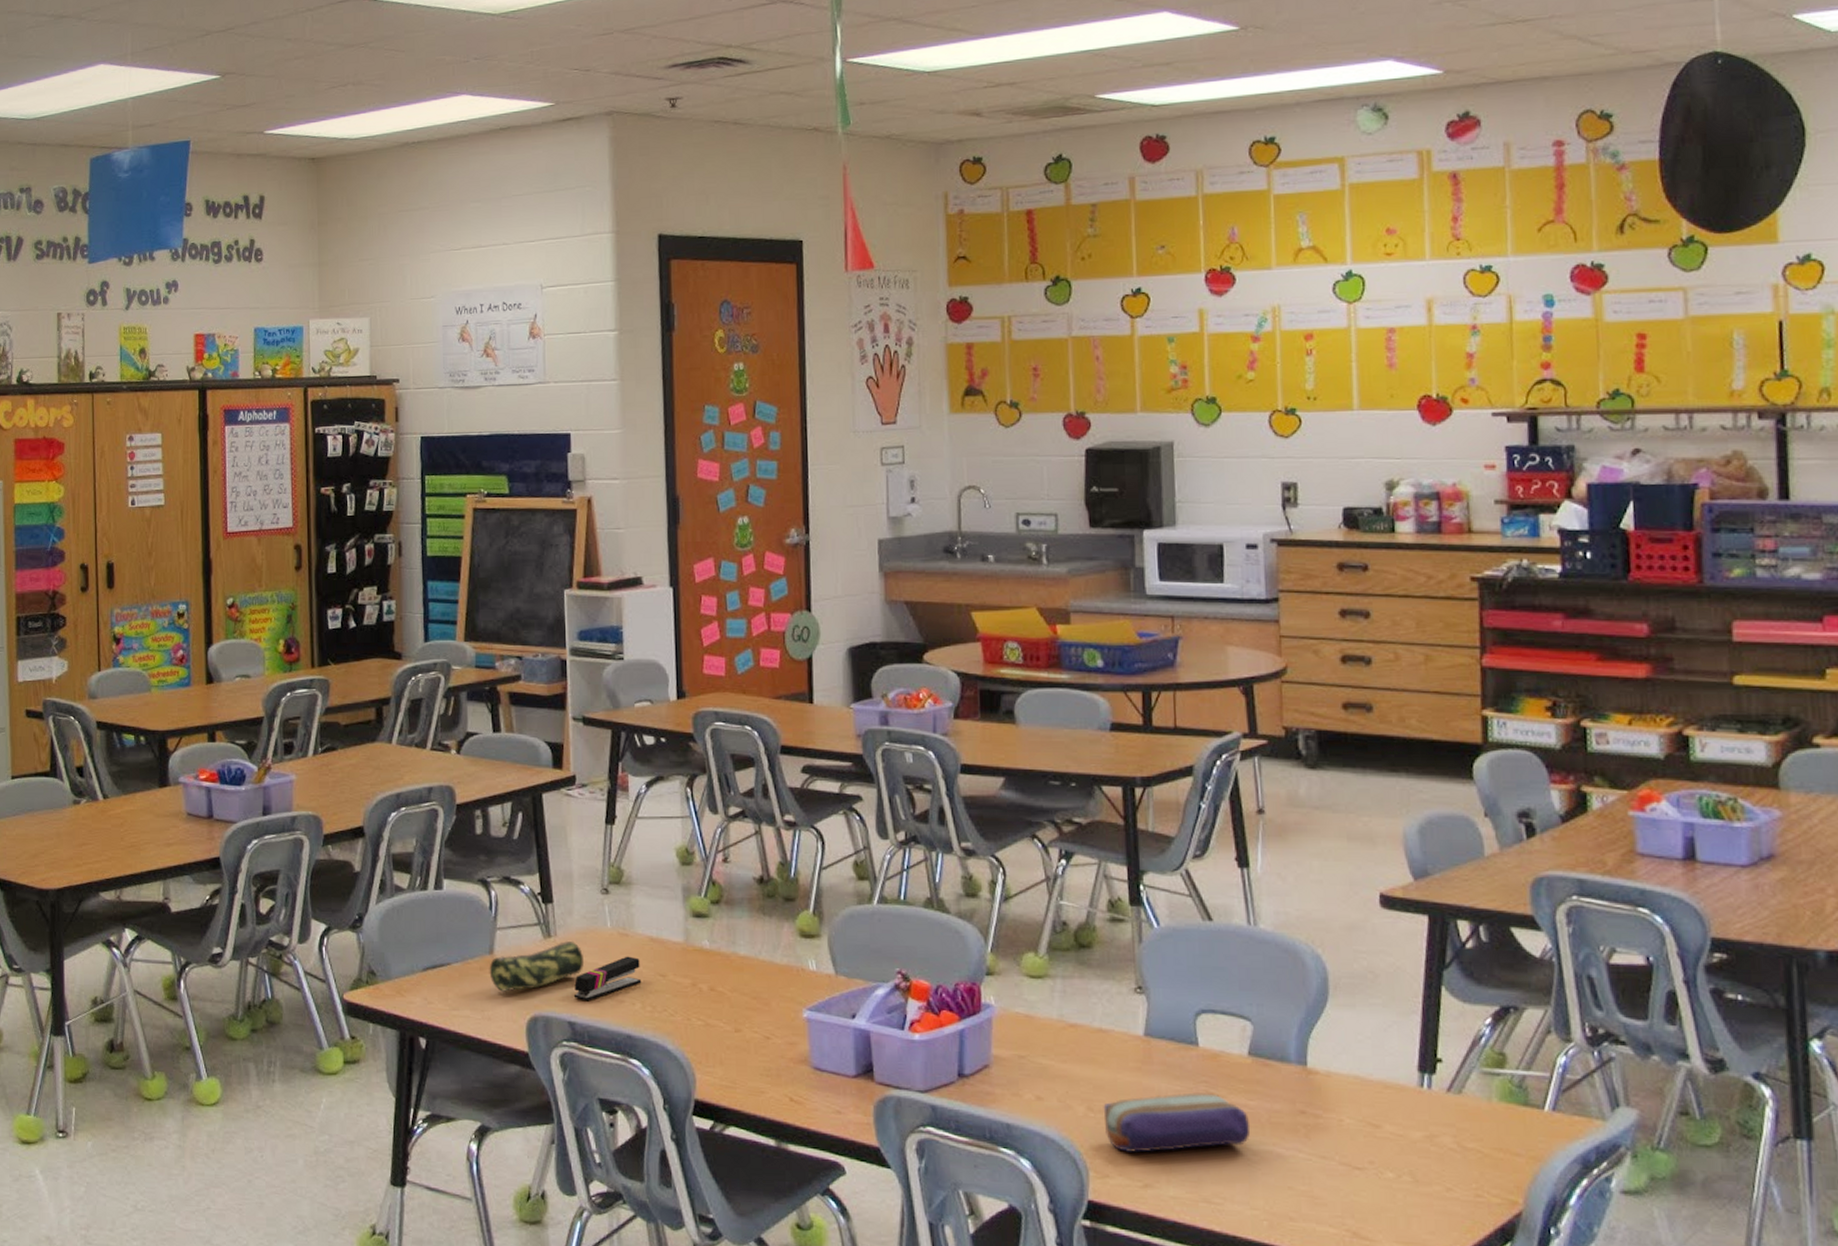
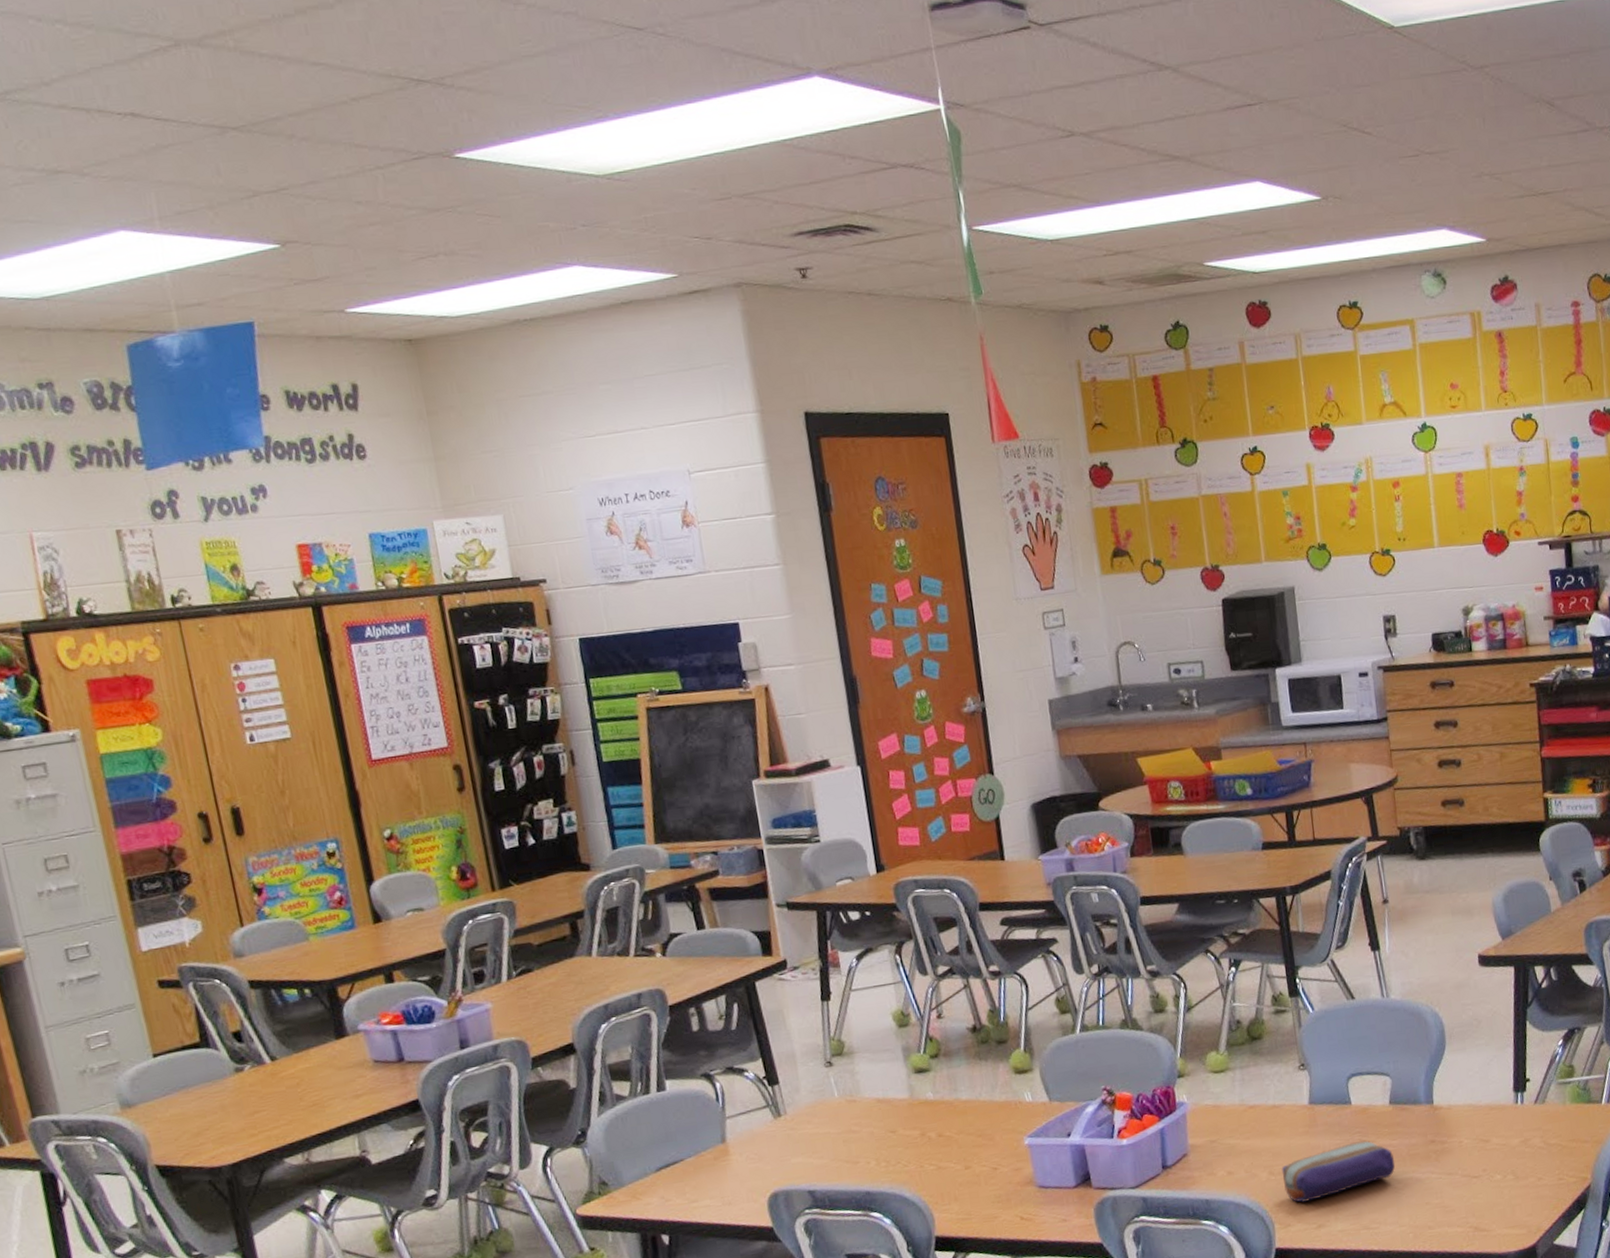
pencil case: present [489,940,585,992] -> none [723,1115,818,1176]
stapler: present [573,956,642,1000] -> none [809,1119,874,1169]

